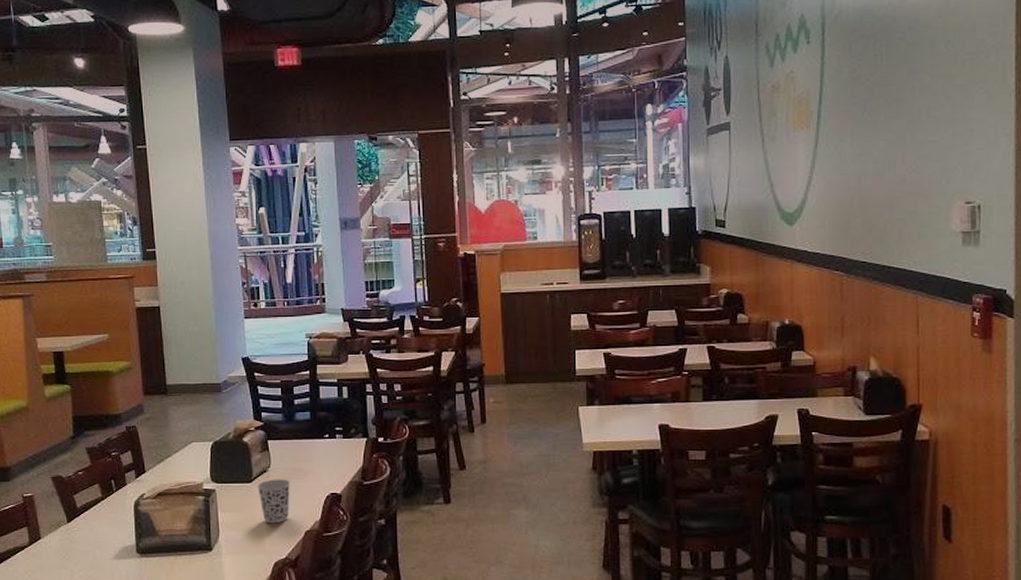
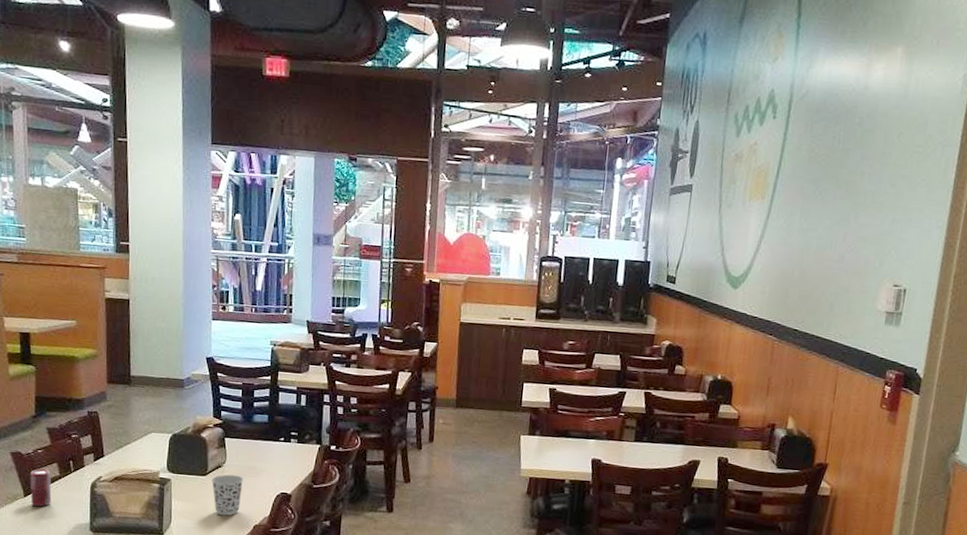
pop: none [73,491,96,532] -> present [30,468,52,508]

